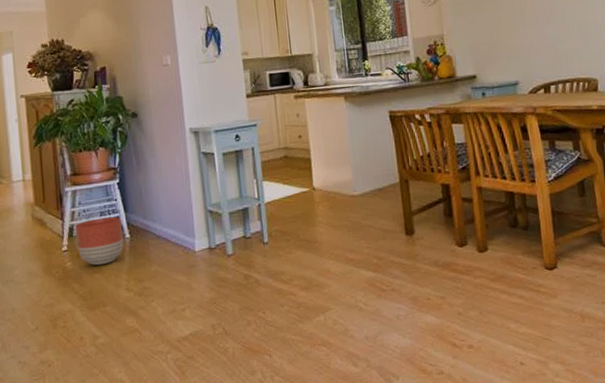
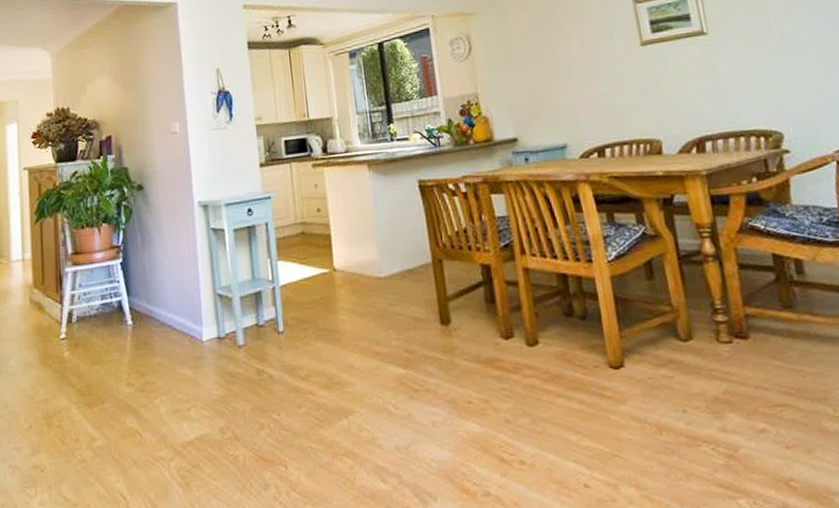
planter: present [75,216,123,266] -> none [74,300,125,356]

